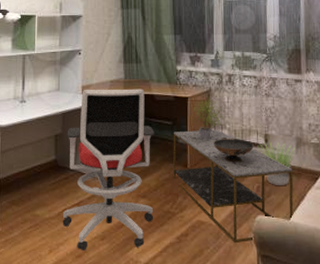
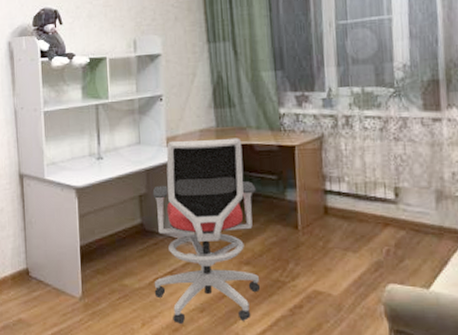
coffee table: present [173,129,294,244] -> none [279,183,434,317]
potted plant: present [193,96,225,140] -> none [302,143,342,196]
decorative bowl: present [214,136,254,163] -> none [329,191,381,223]
potted plant: present [257,142,296,185] -> none [385,197,436,248]

